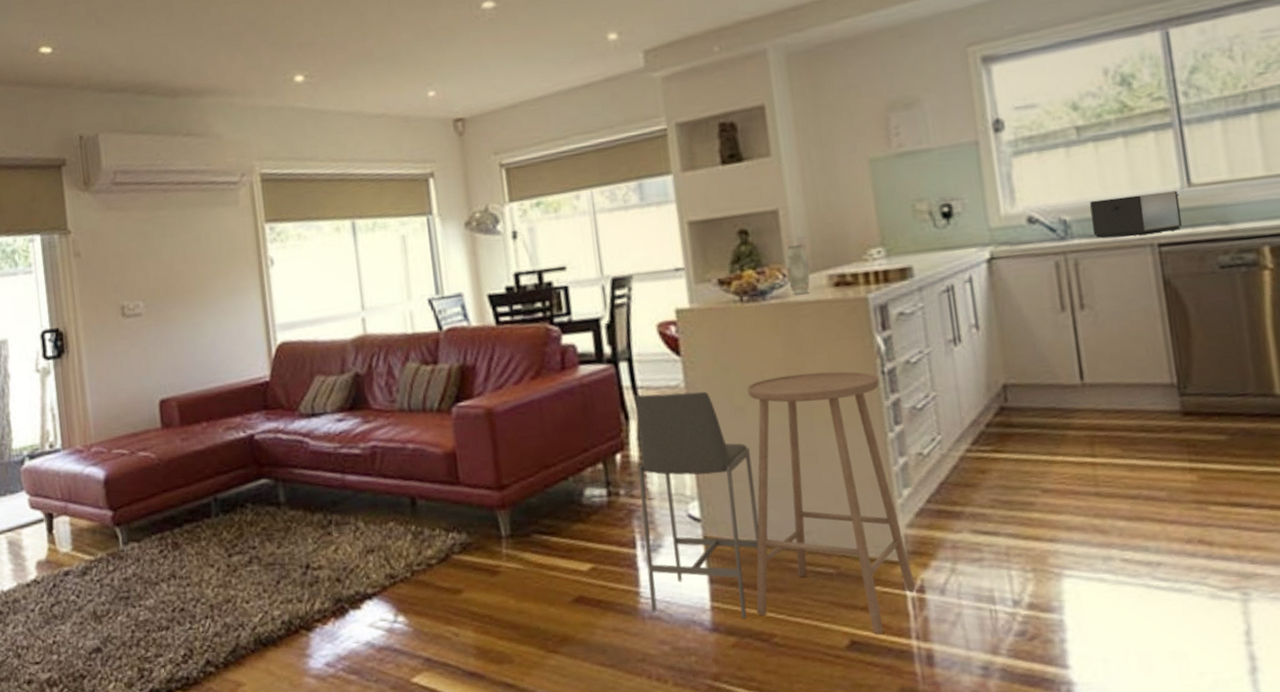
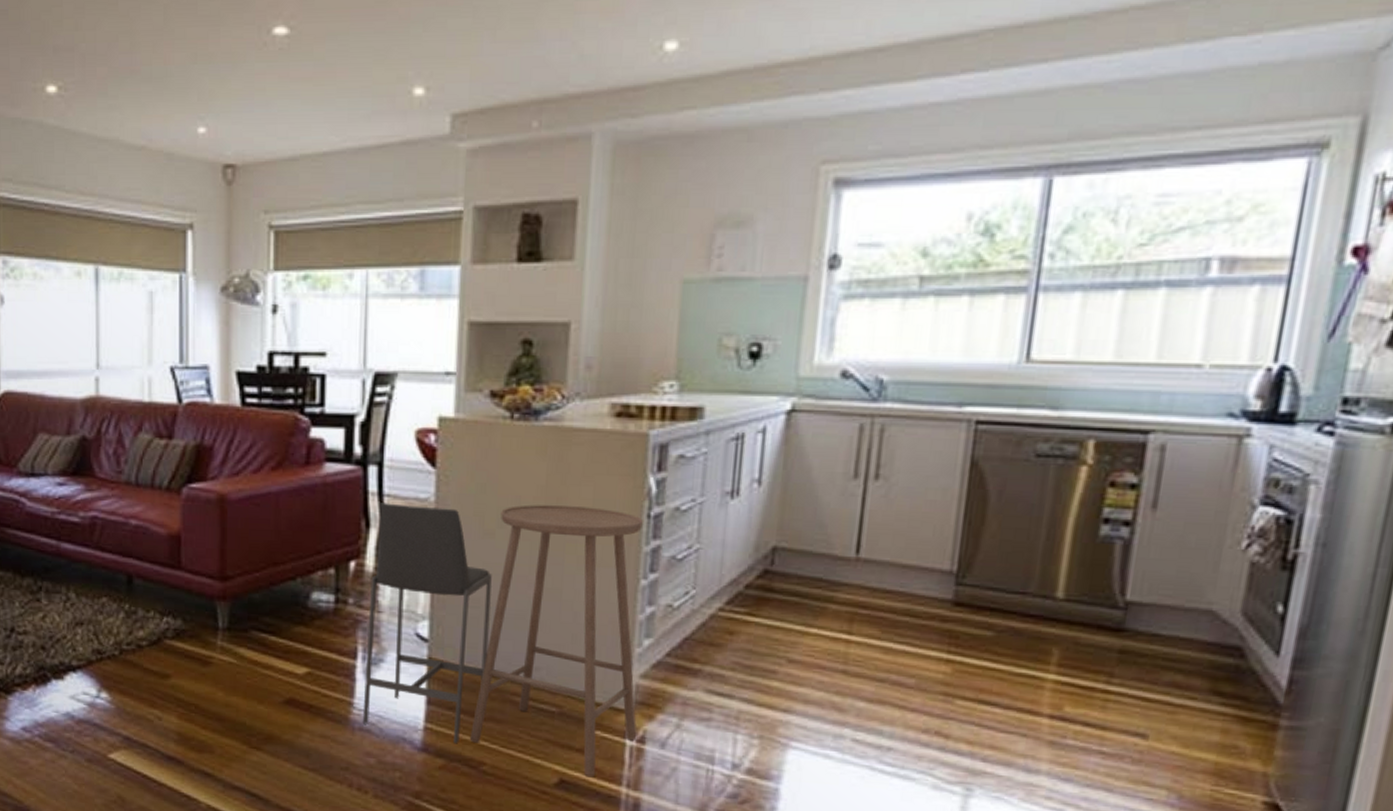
vase: present [785,245,810,294] -> none [566,365,593,419]
toaster: present [1090,190,1182,238] -> none [908,362,1014,409]

